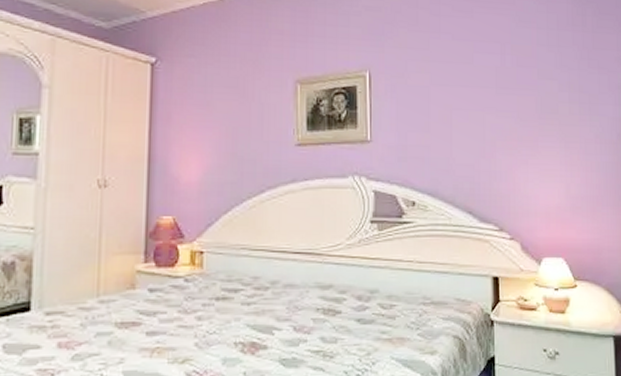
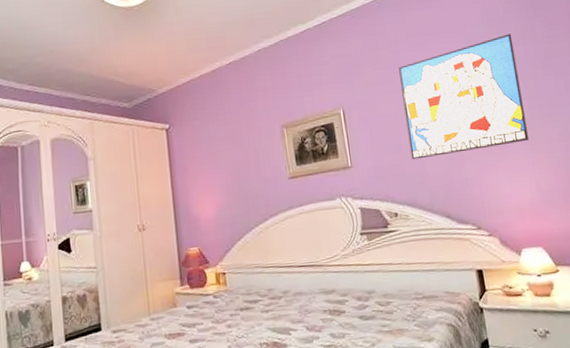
wall art: none [438,16,565,143] -> present [399,33,530,160]

